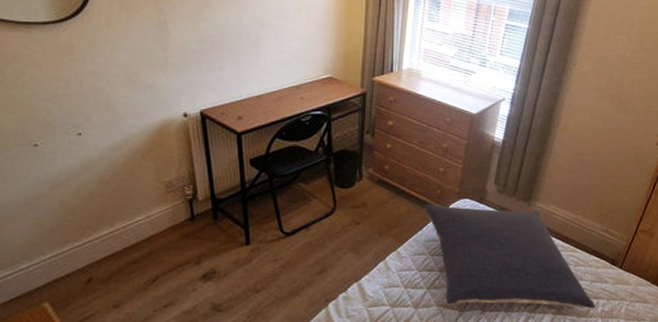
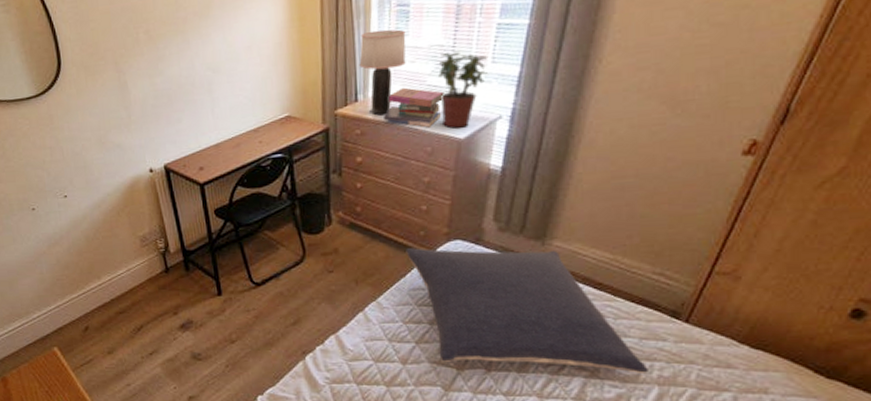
table lamp: none [396,13,436,87] -> present [359,29,406,115]
books: none [414,65,463,102] -> present [384,87,444,128]
potted plant: none [460,41,498,105] -> present [438,52,489,129]

